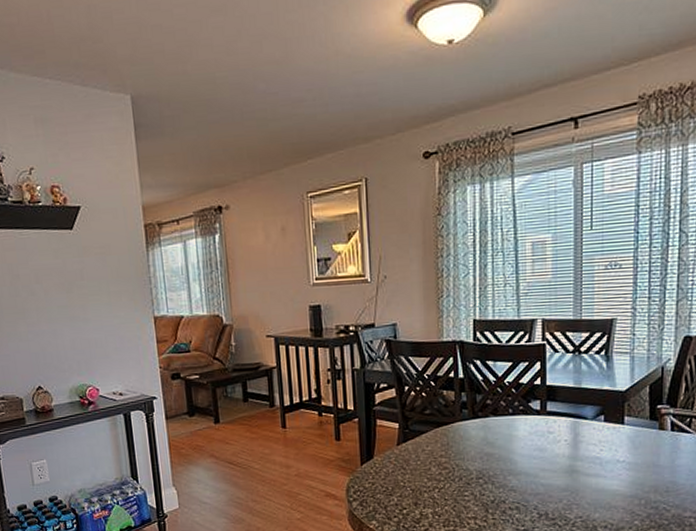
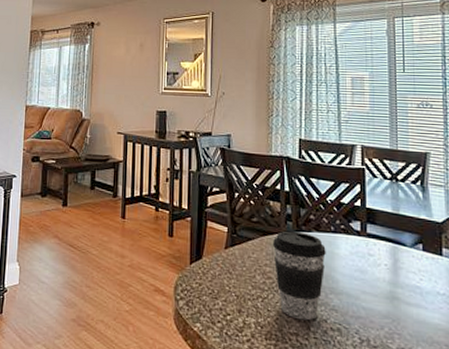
coffee cup: none [447,418,504,504] -> present [272,231,326,321]

